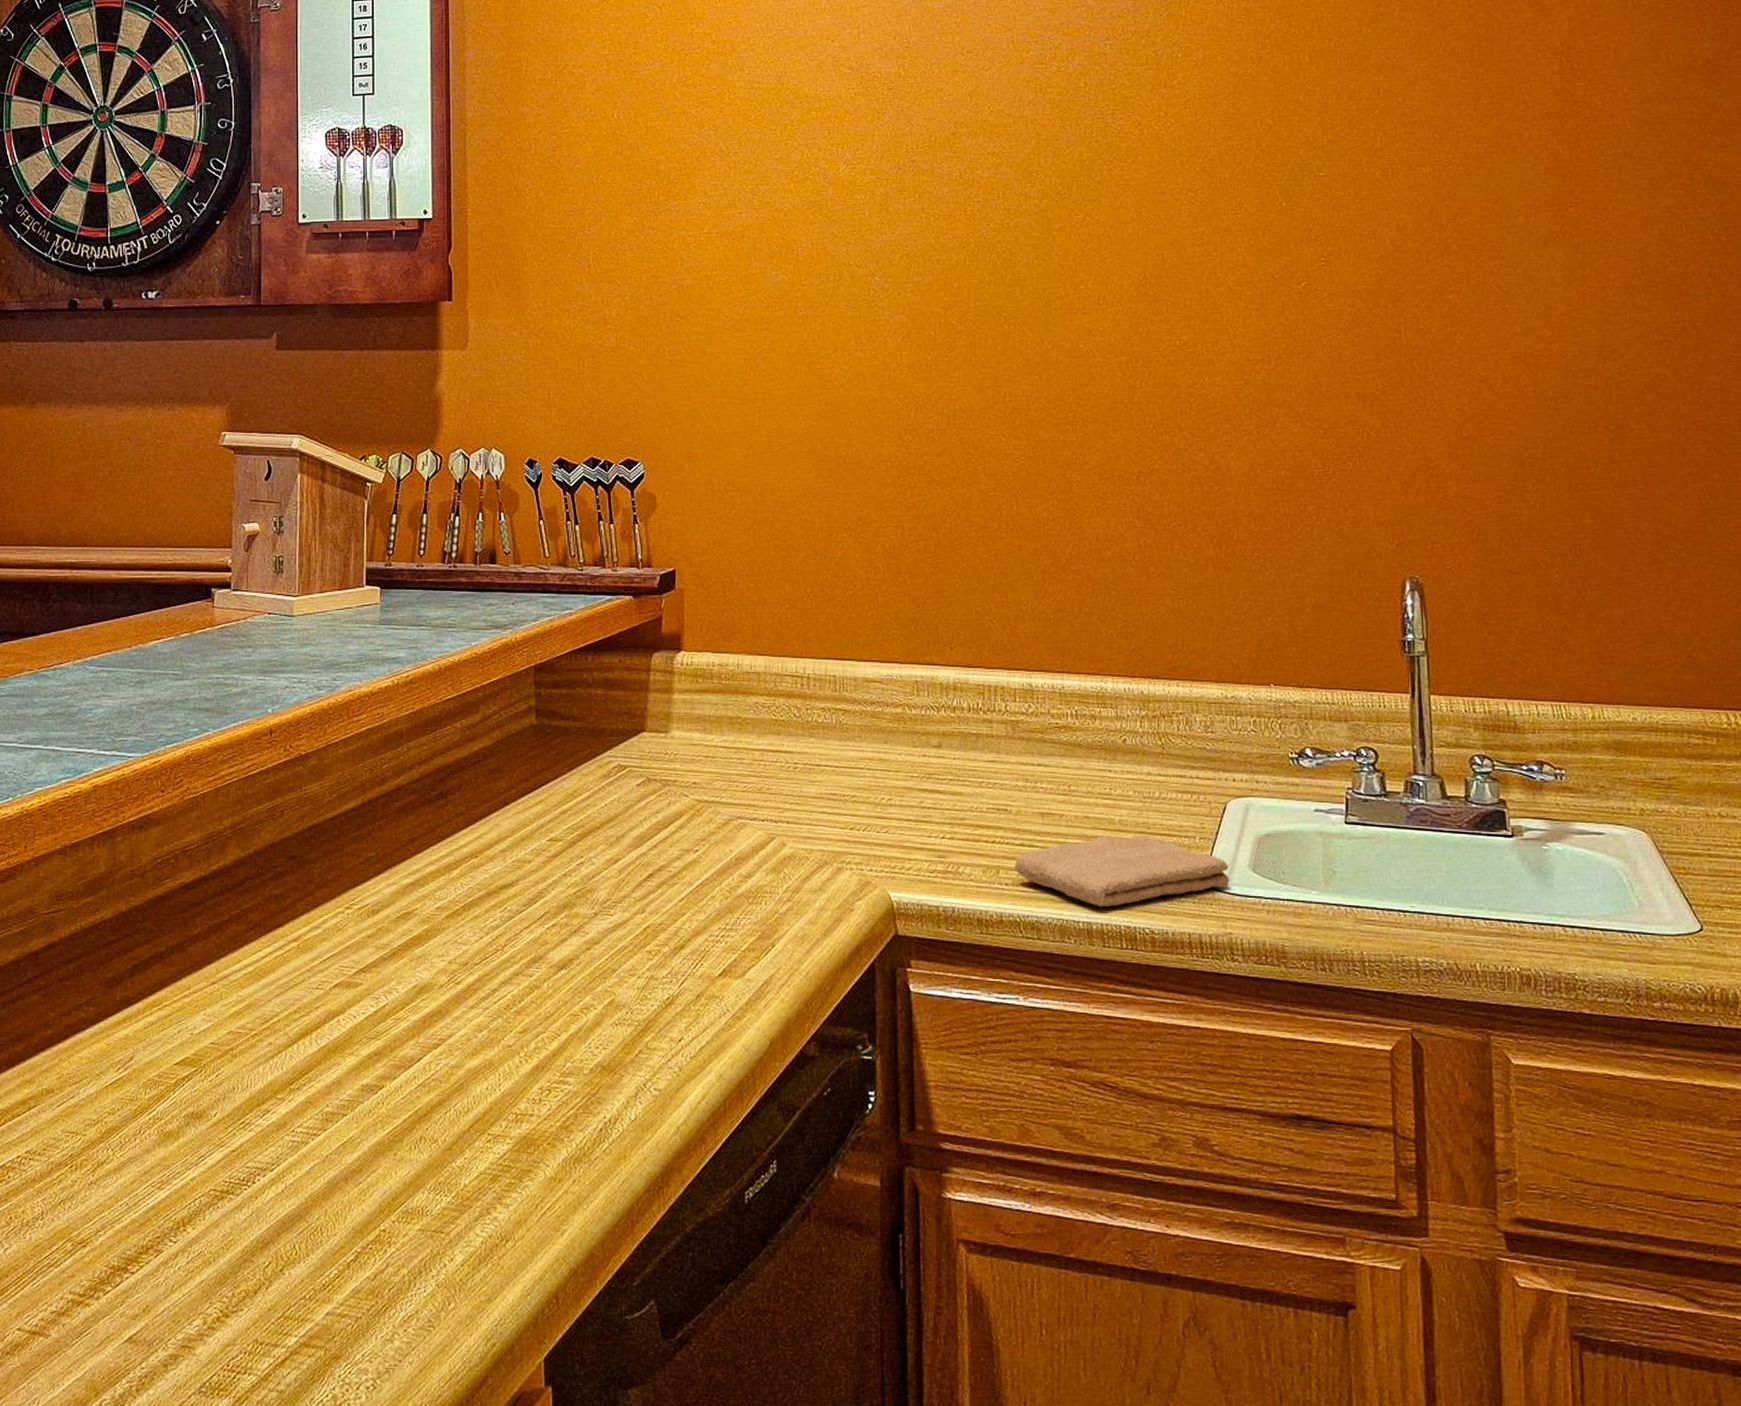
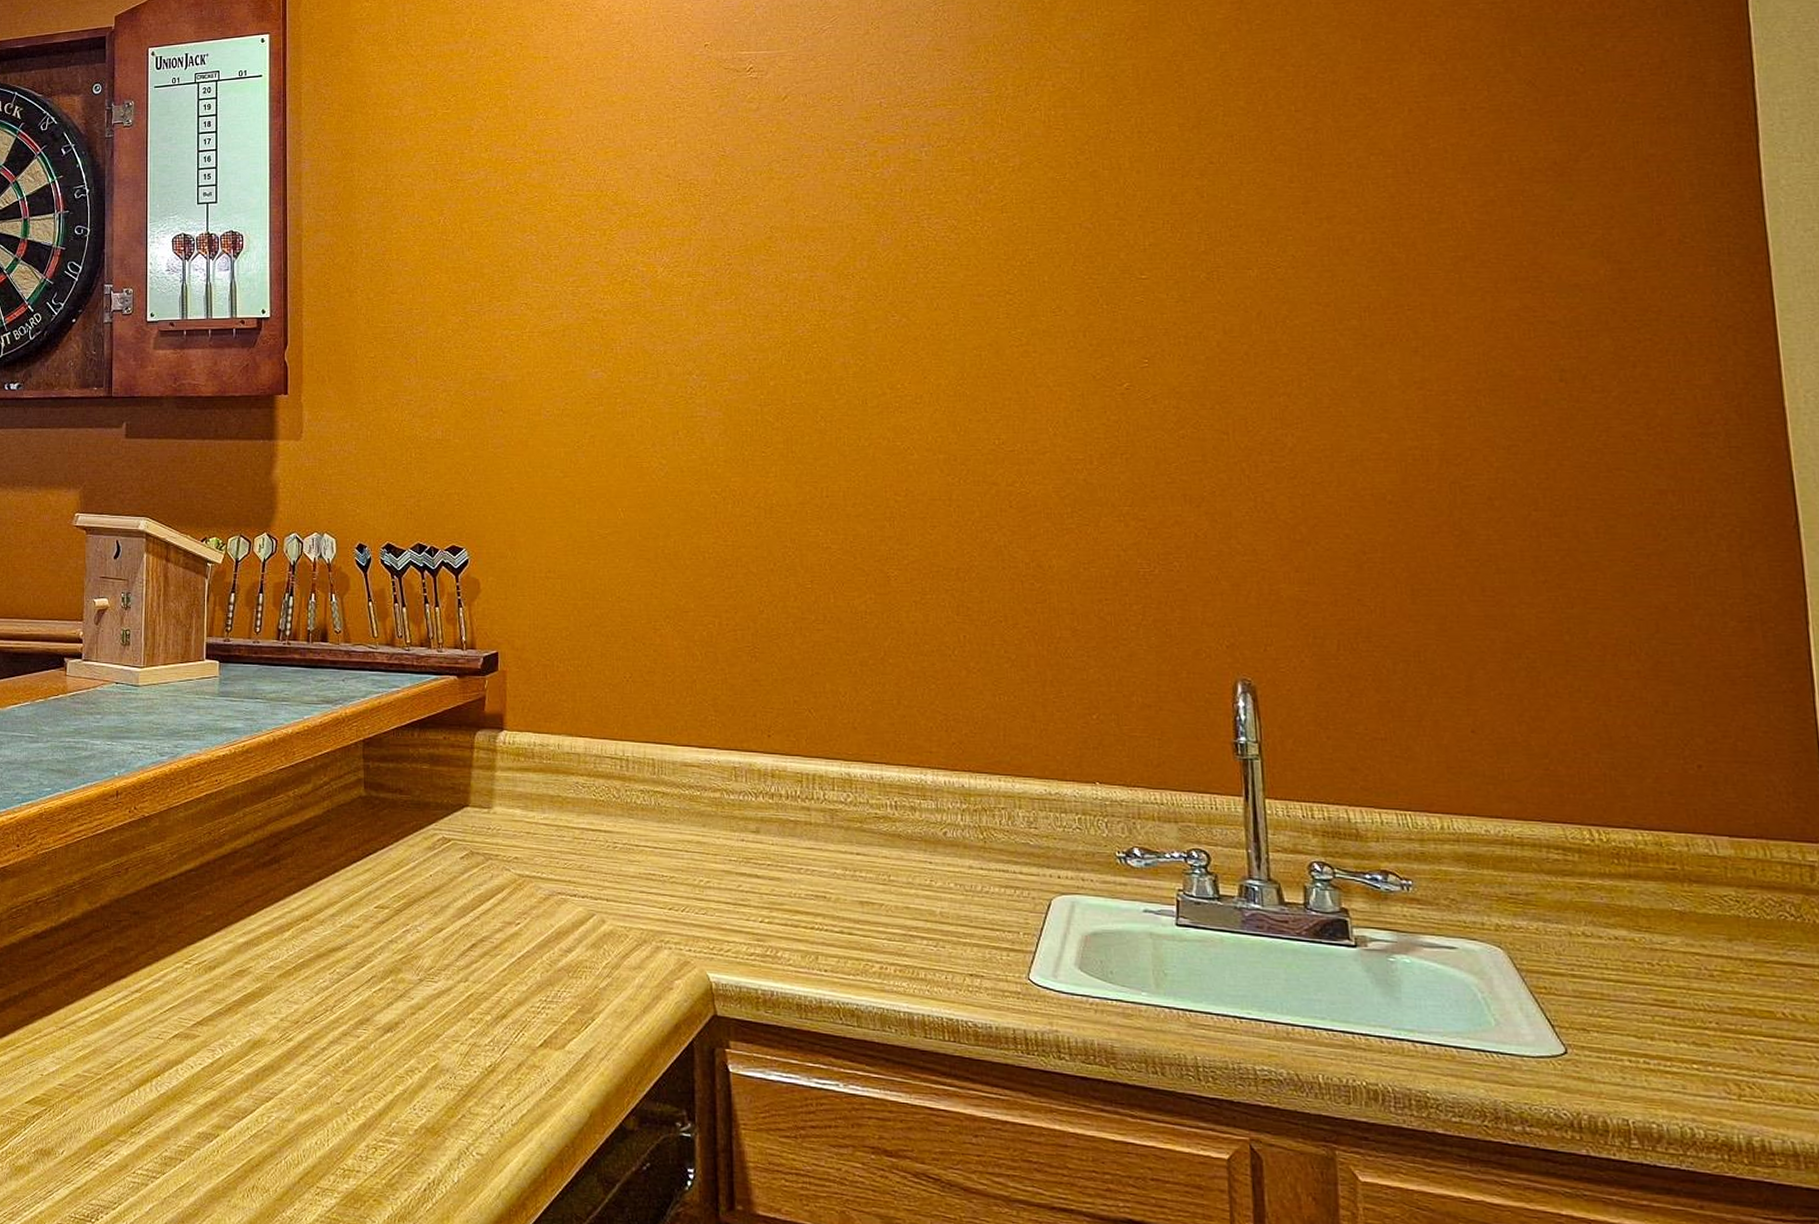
washcloth: present [1015,834,1229,908] -> none [834,926,1055,999]

